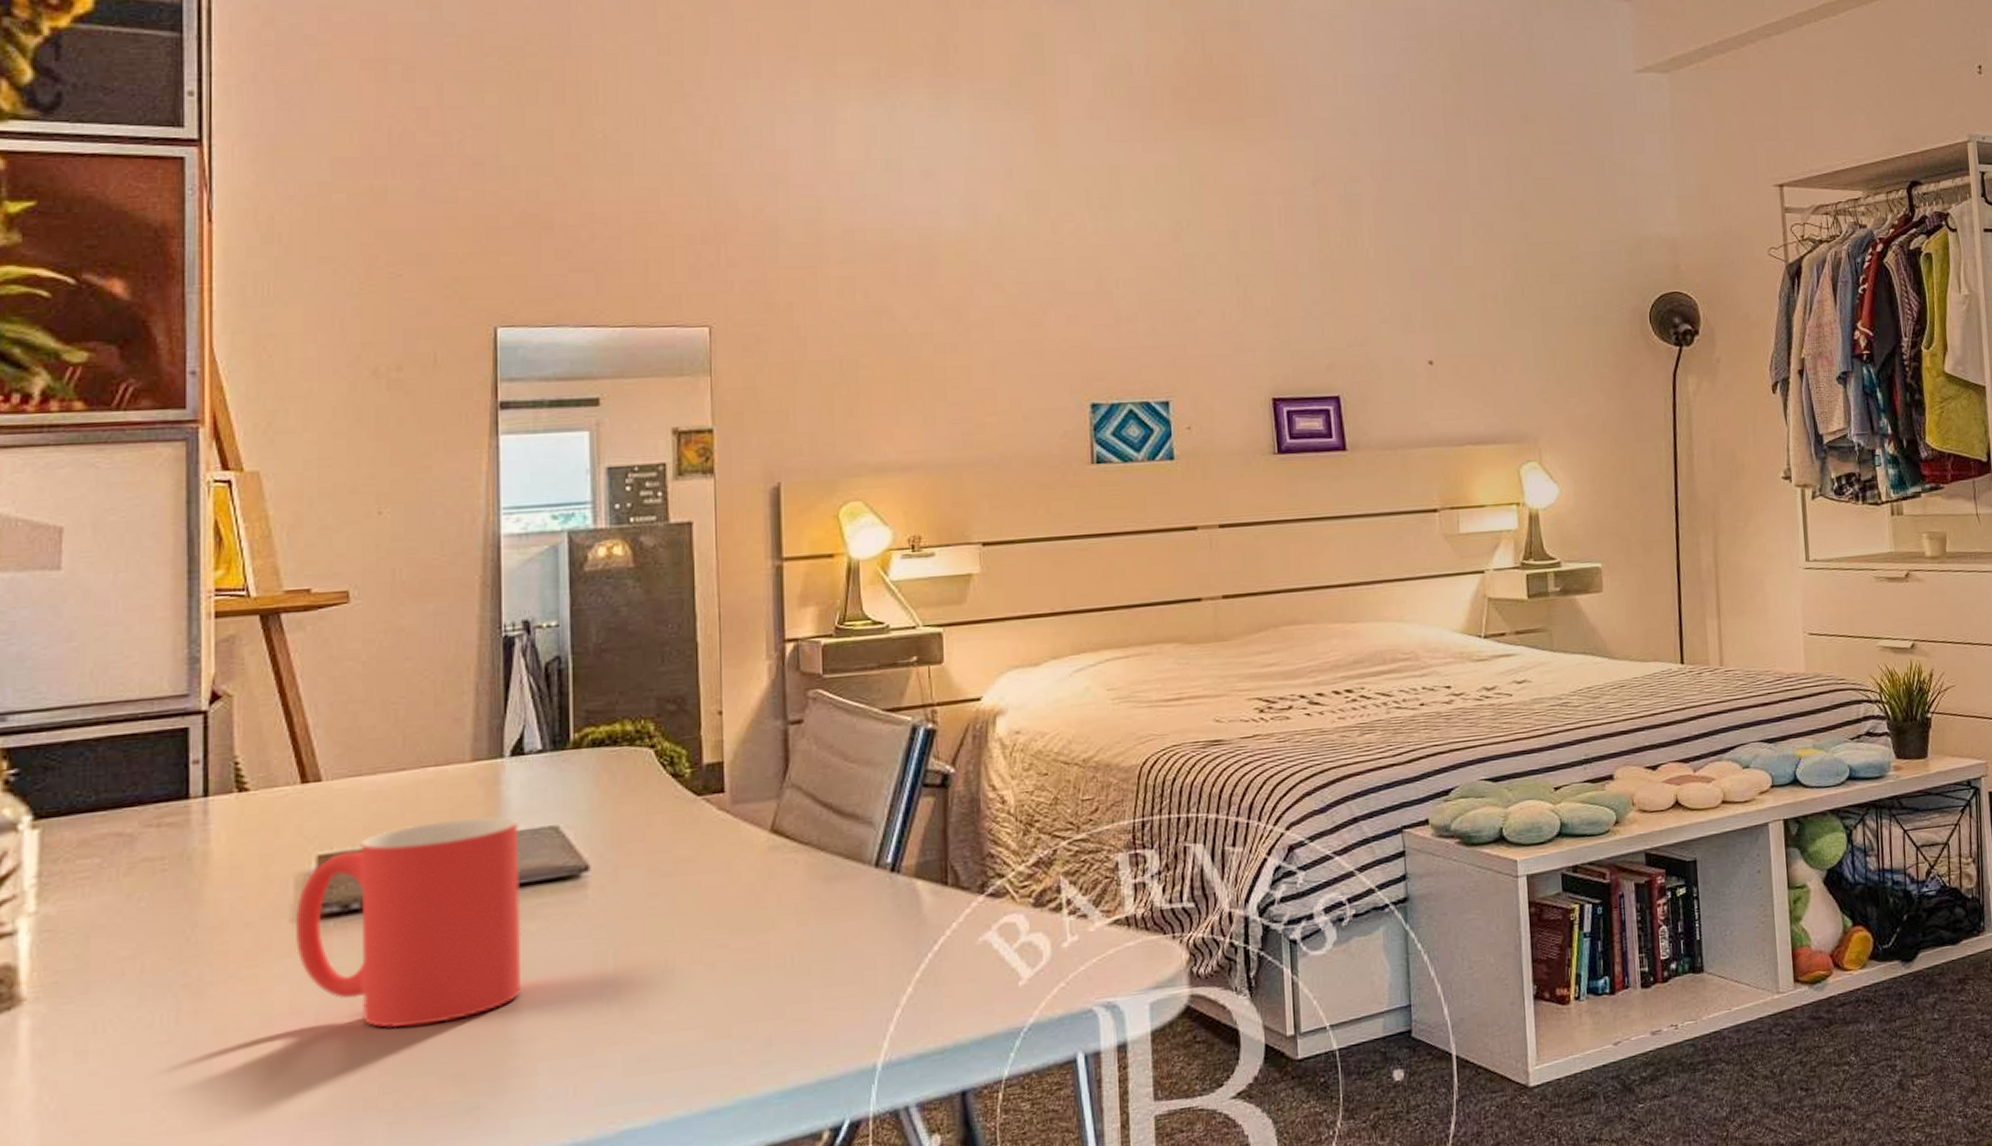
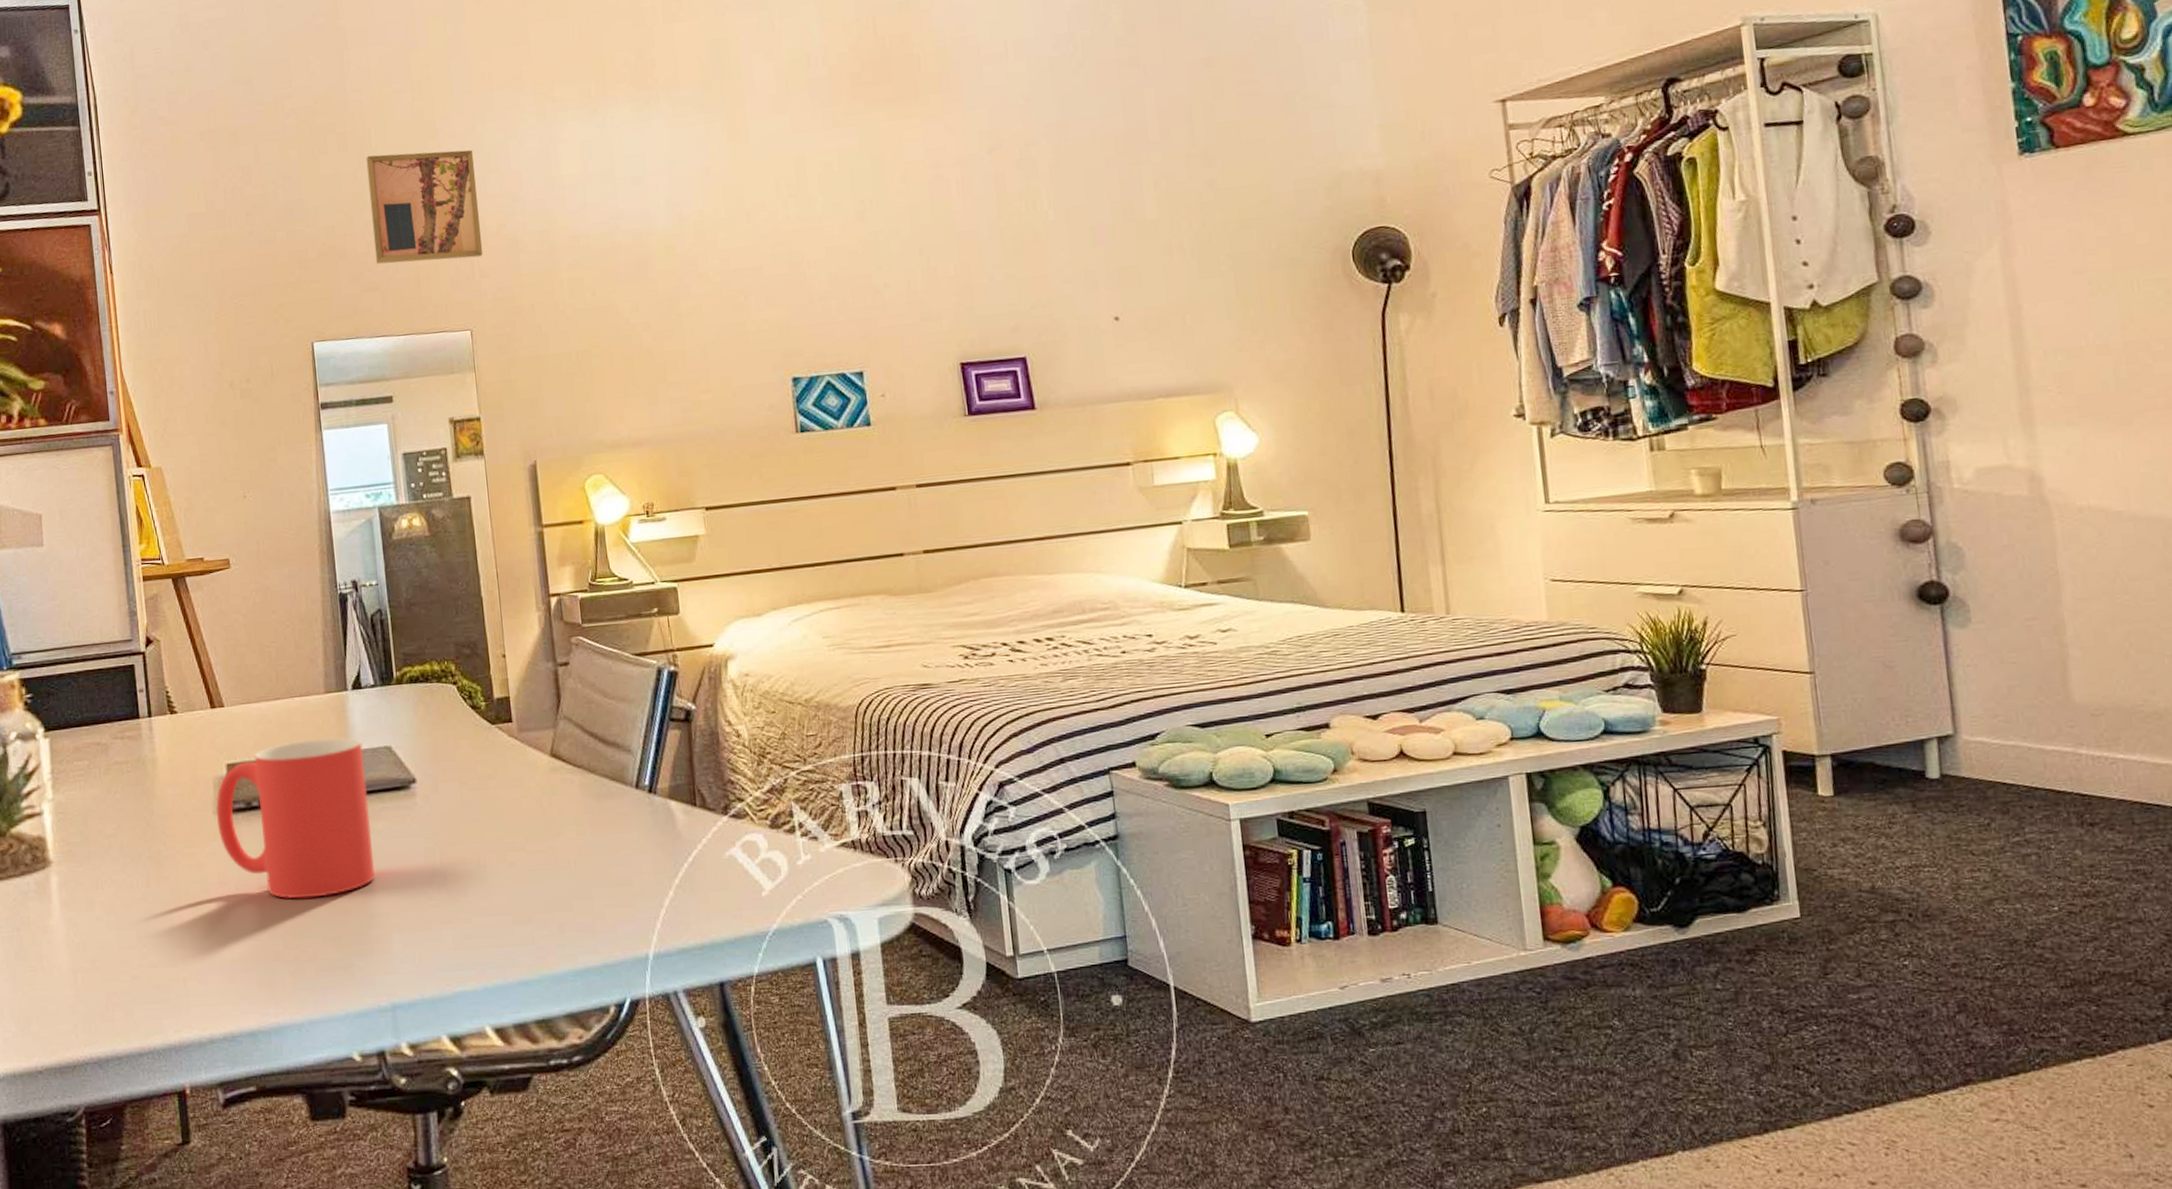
wall art: none [589,112,733,243] -> present [366,149,483,264]

